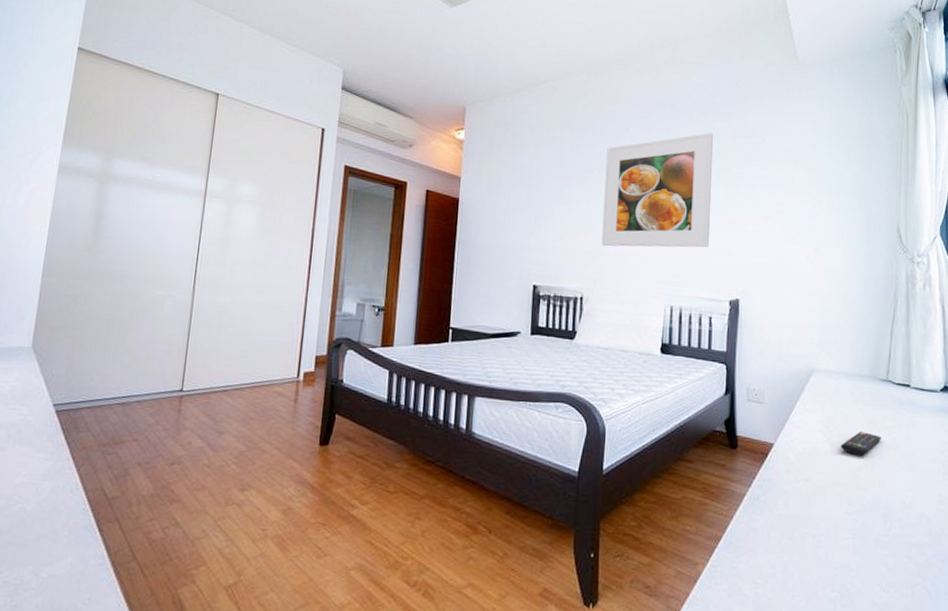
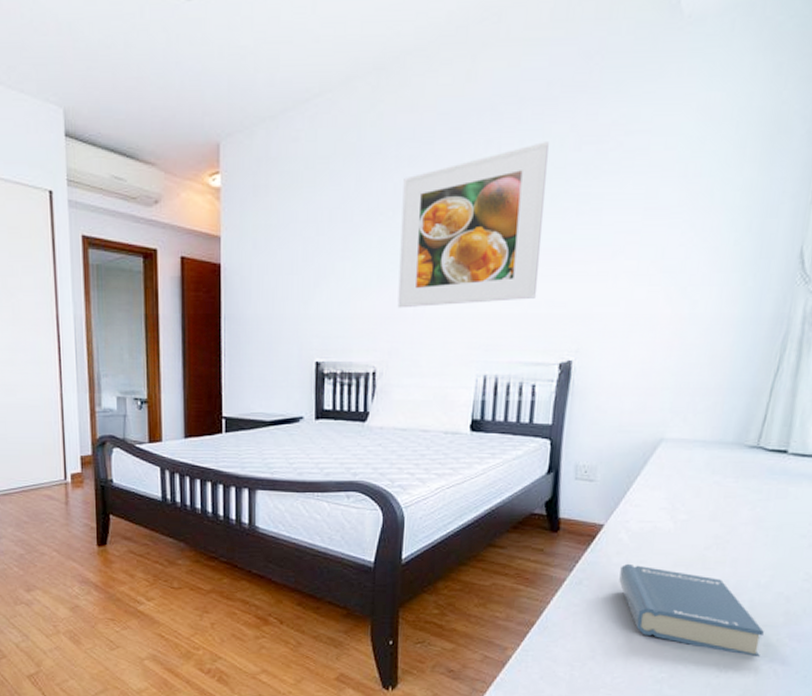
hardback book: none [790,481,914,576] -> present [619,563,764,656]
remote control: present [840,432,881,456] -> none [686,507,740,533]

